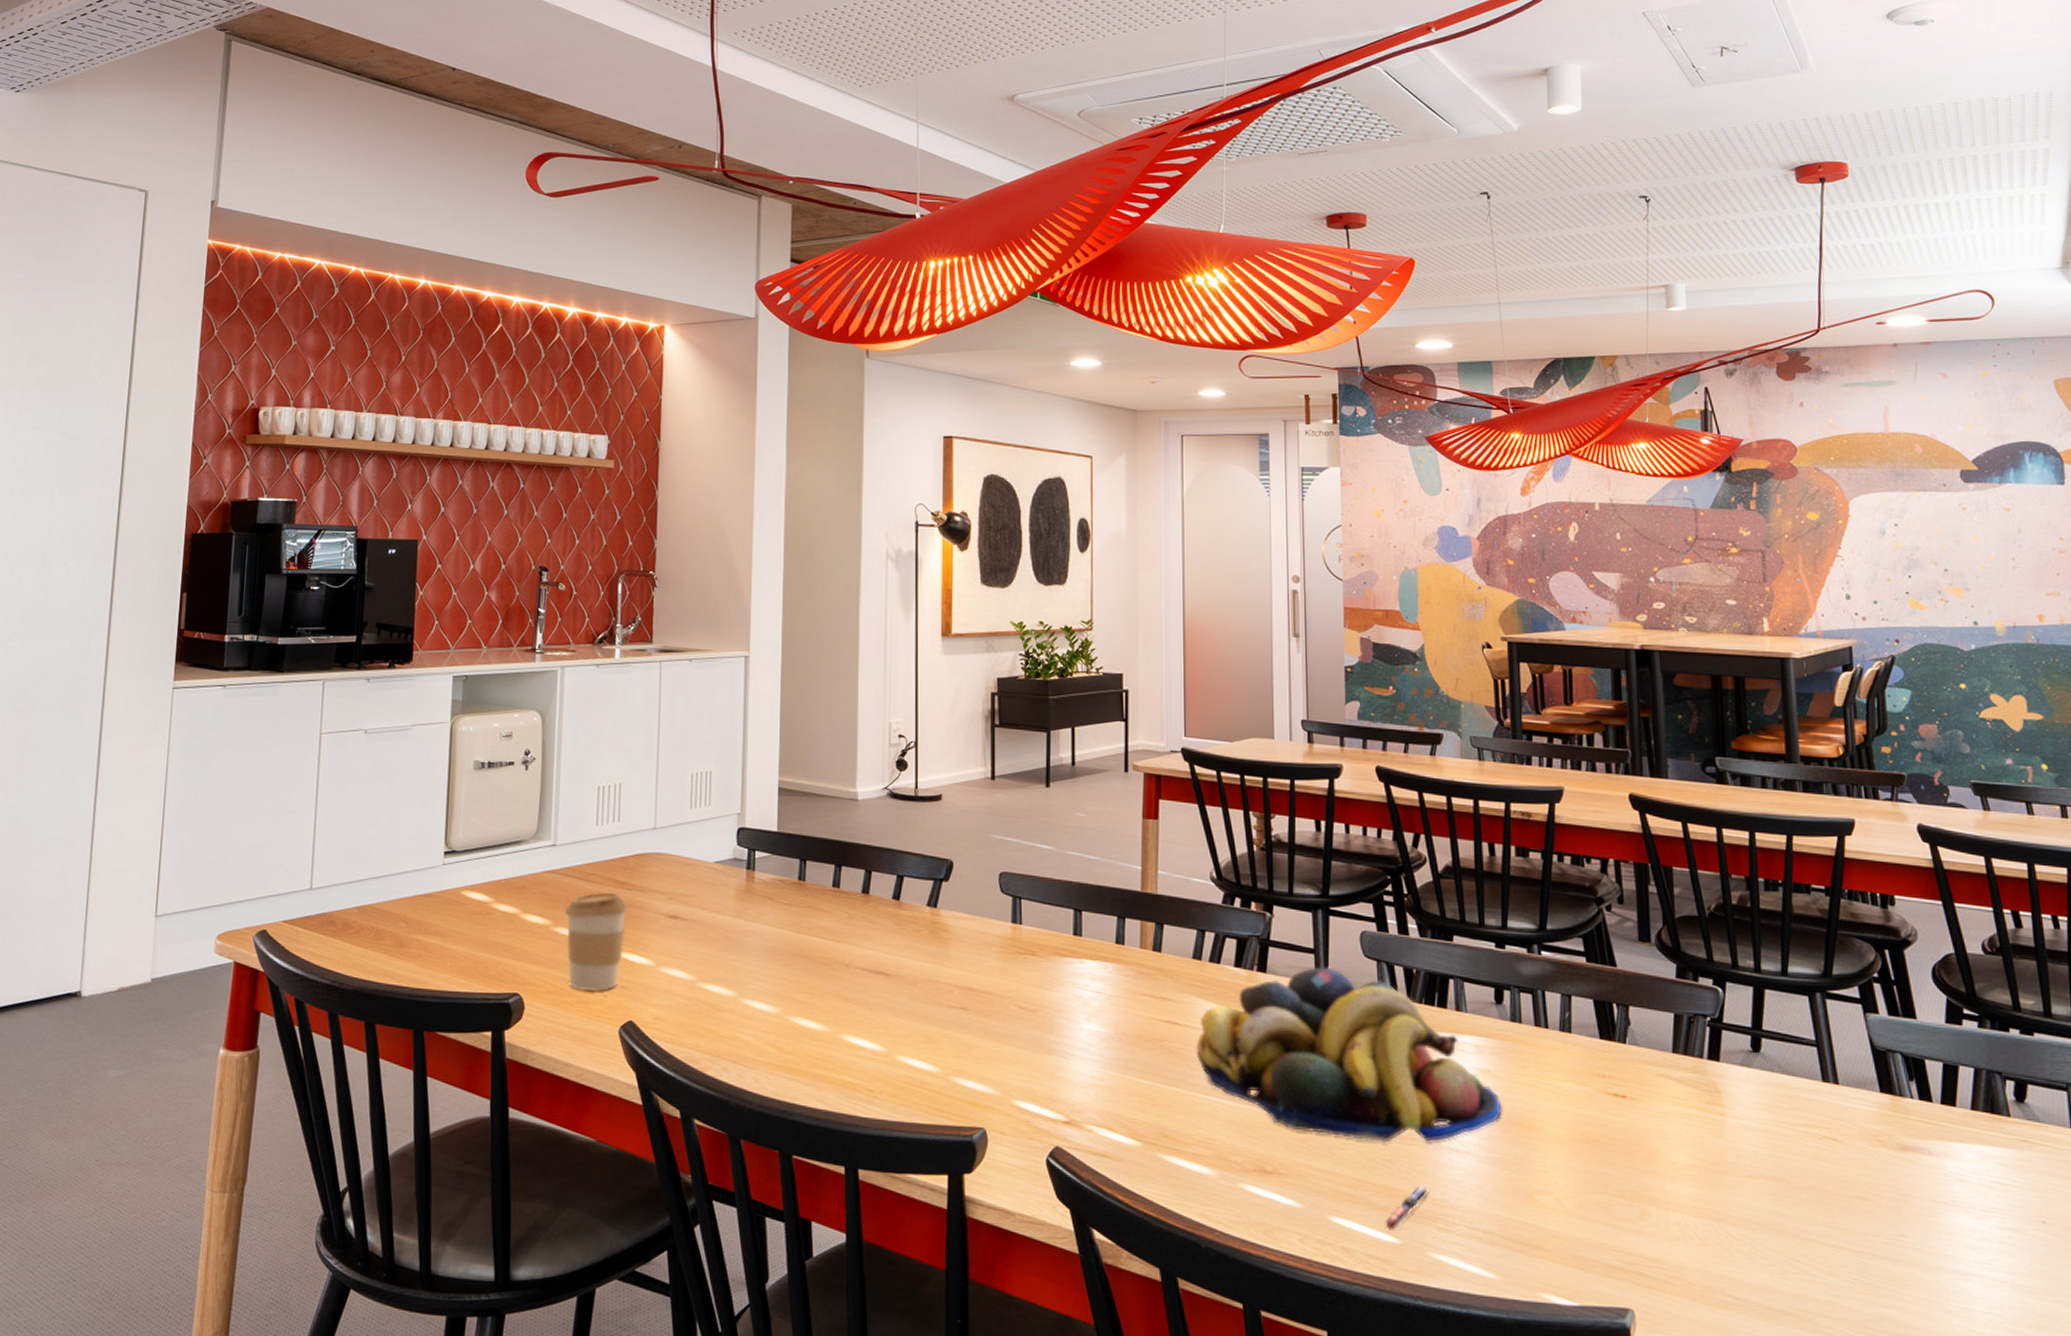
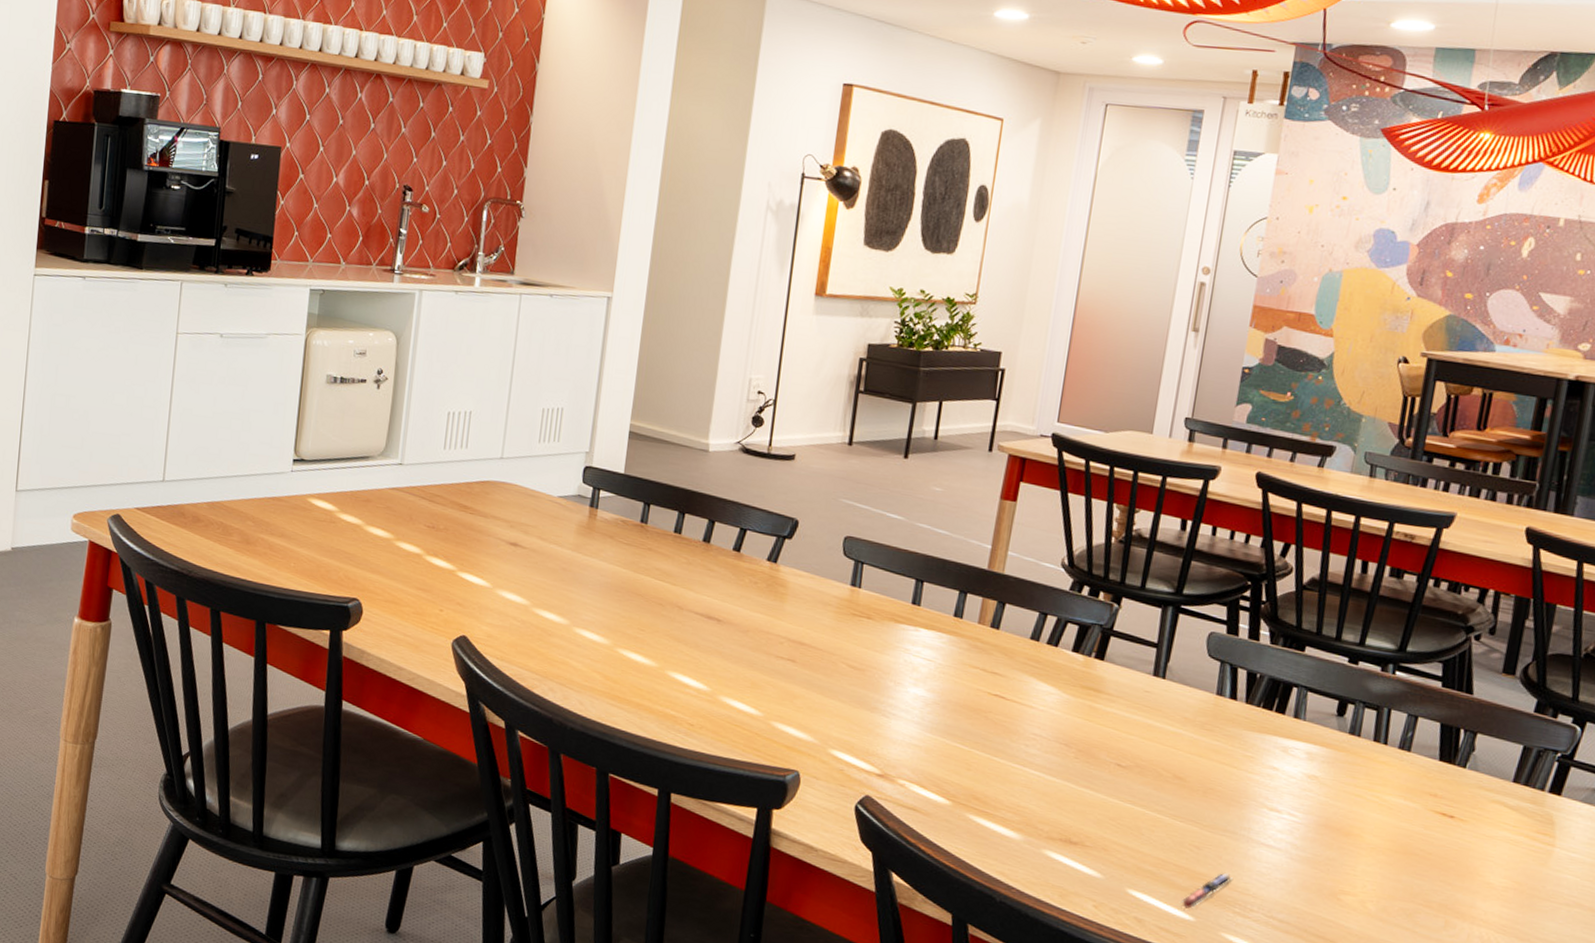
coffee cup: present [565,892,629,992] -> none [406,513,470,606]
fruit bowl: present [1196,966,1502,1143] -> none [1019,660,1323,835]

